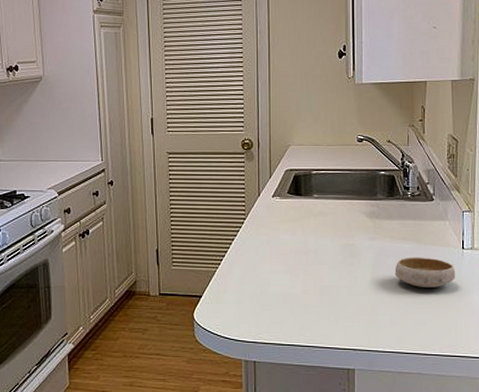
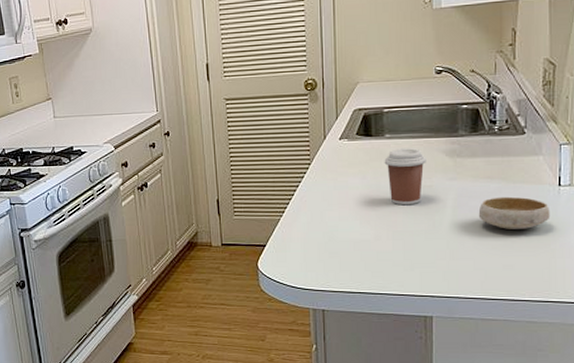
coffee cup: none [312,208,349,262] -> present [384,148,426,206]

